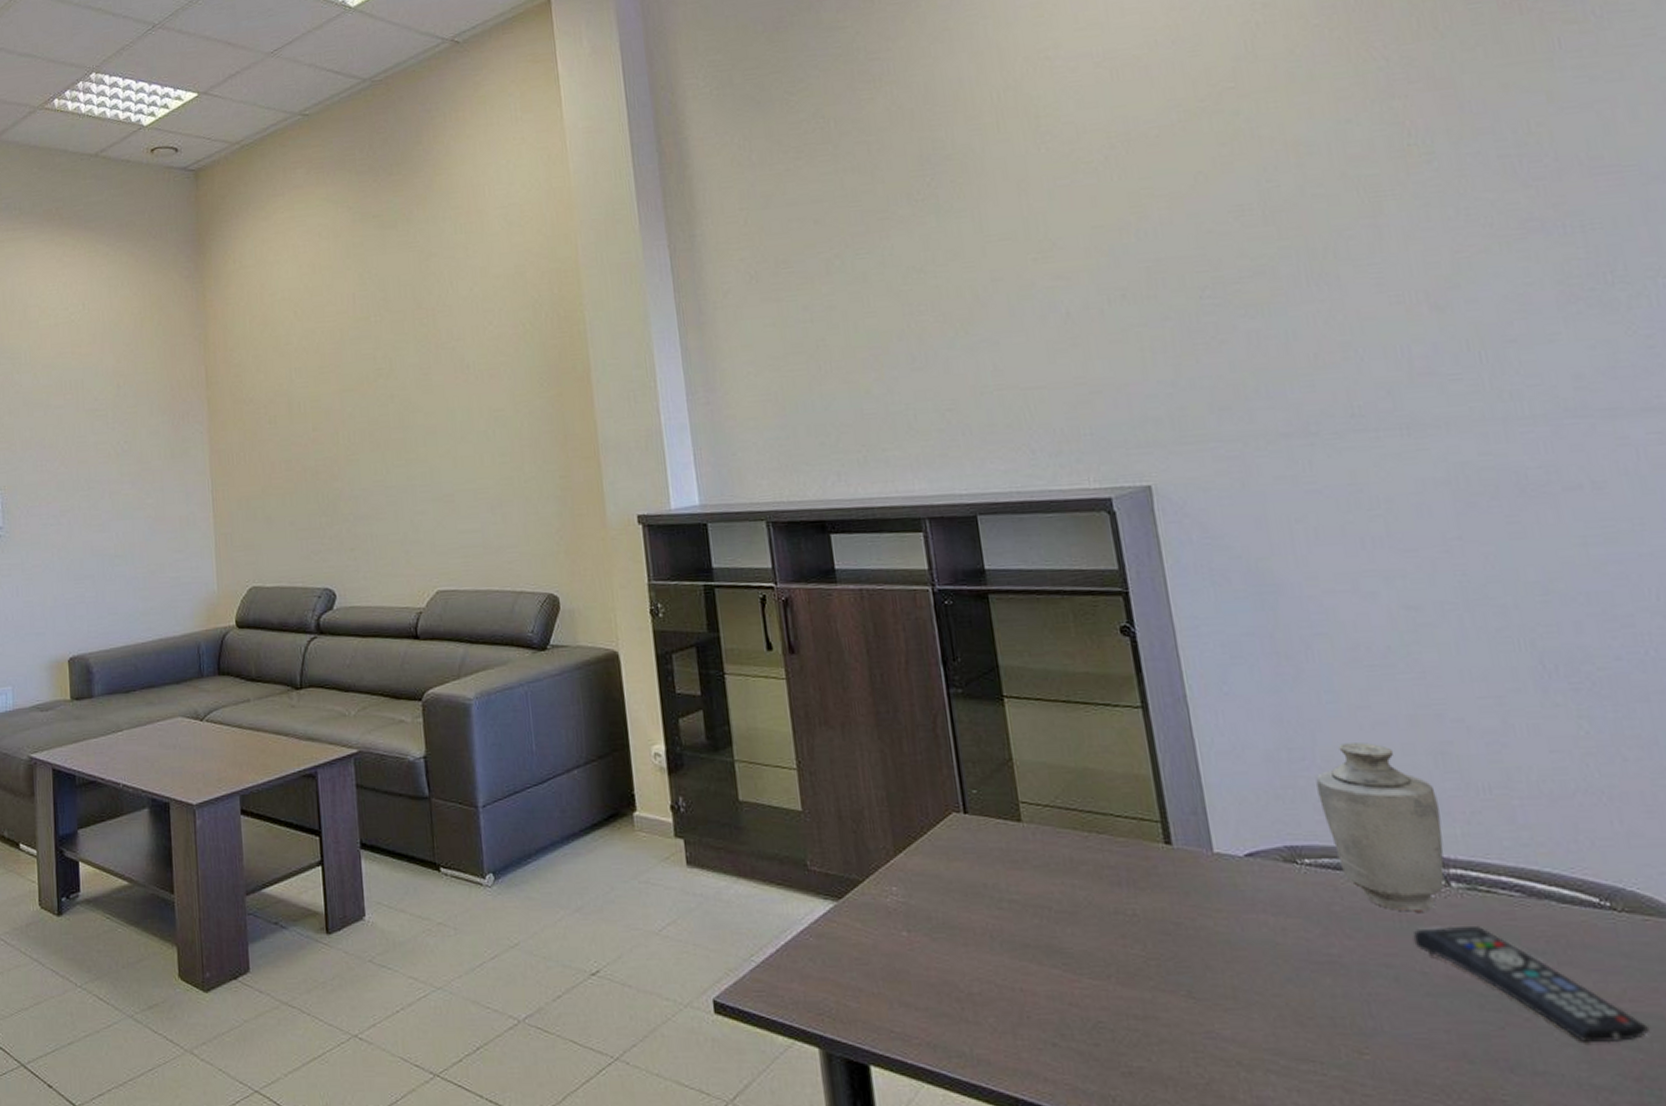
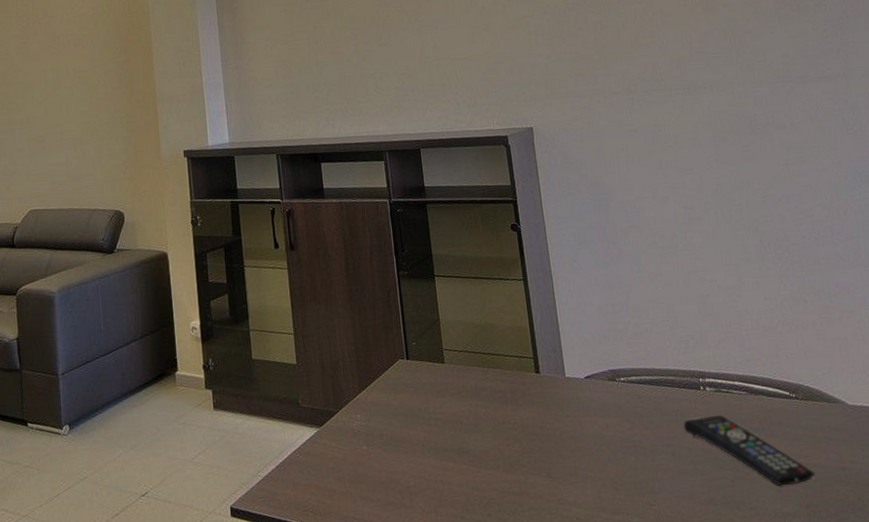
vase: present [1316,742,1445,914] -> none [629,298,703,410]

